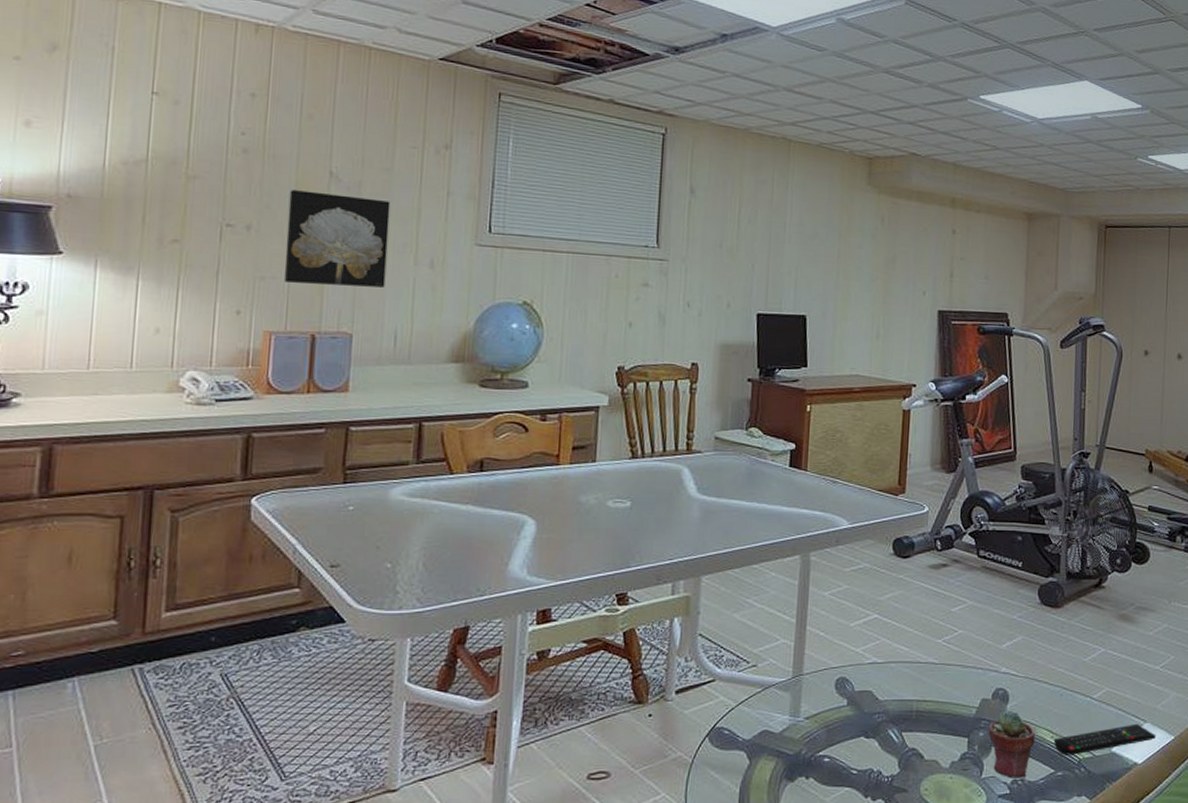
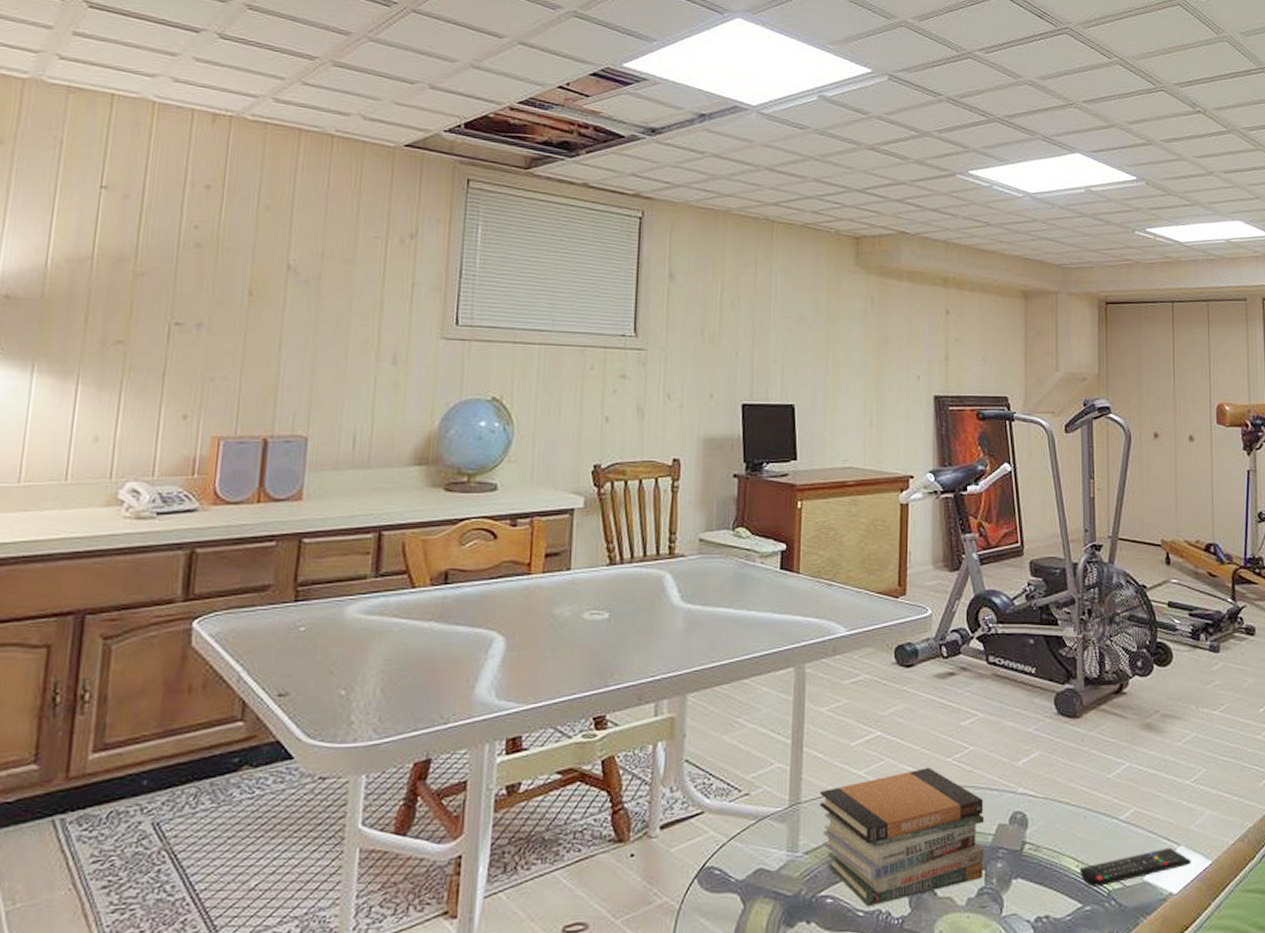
wall art: present [283,190,391,288] -> none [235,285,352,386]
book stack: none [819,647,970,766] -> present [819,767,985,907]
potted succulent: present [988,710,1035,779] -> none [1007,836,1059,916]

